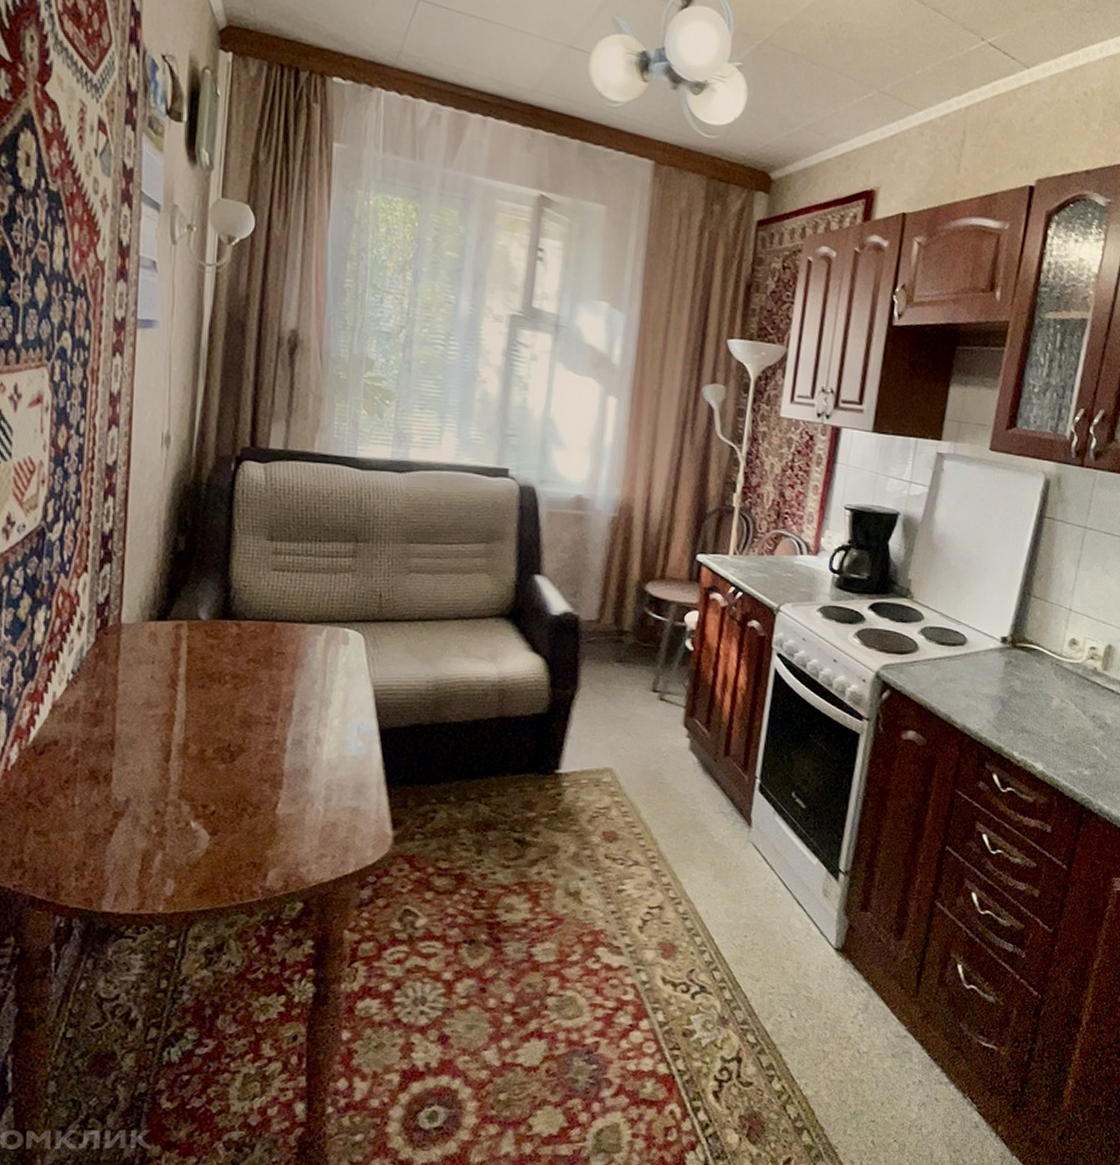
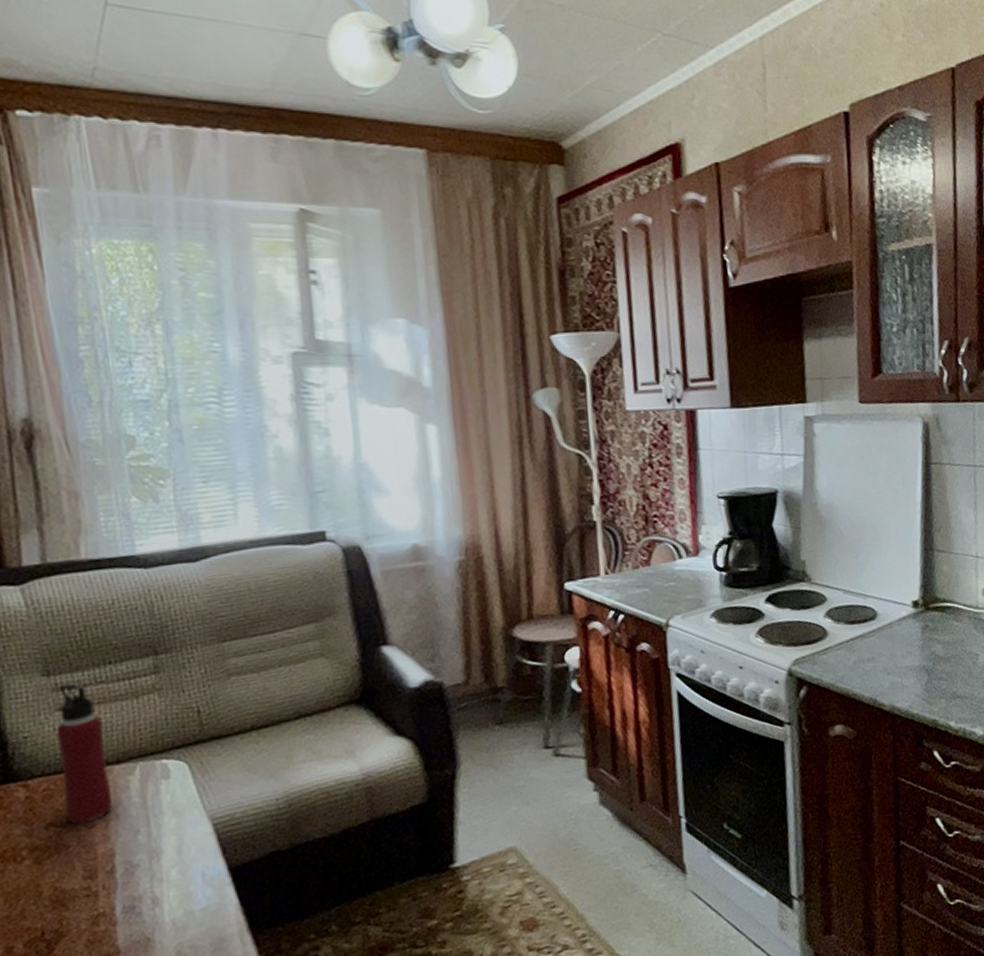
water bottle: none [264,550,306,665] -> present [56,683,113,824]

